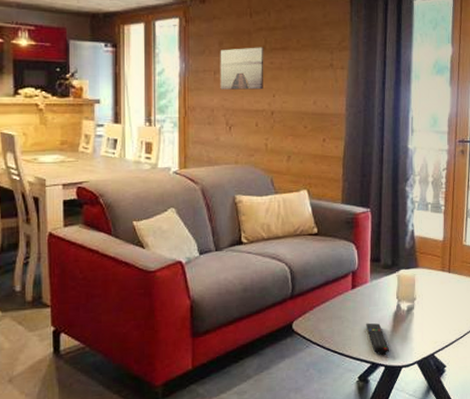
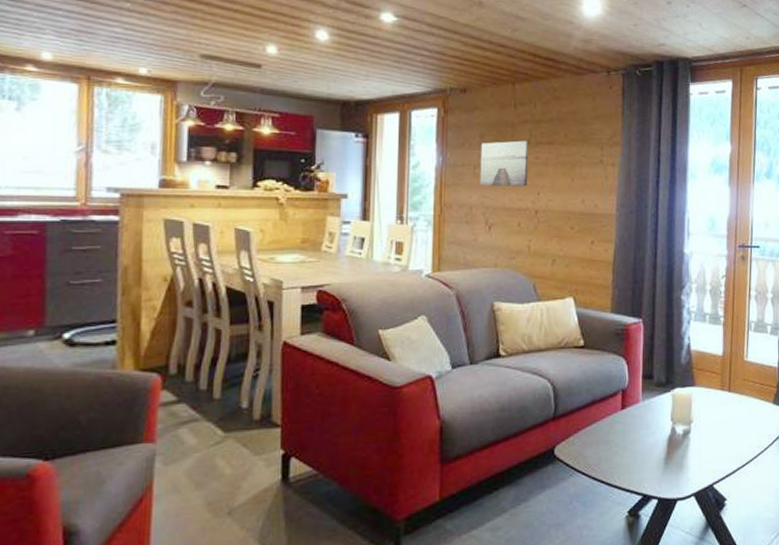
remote control: present [366,323,389,355] -> none [637,448,663,486]

